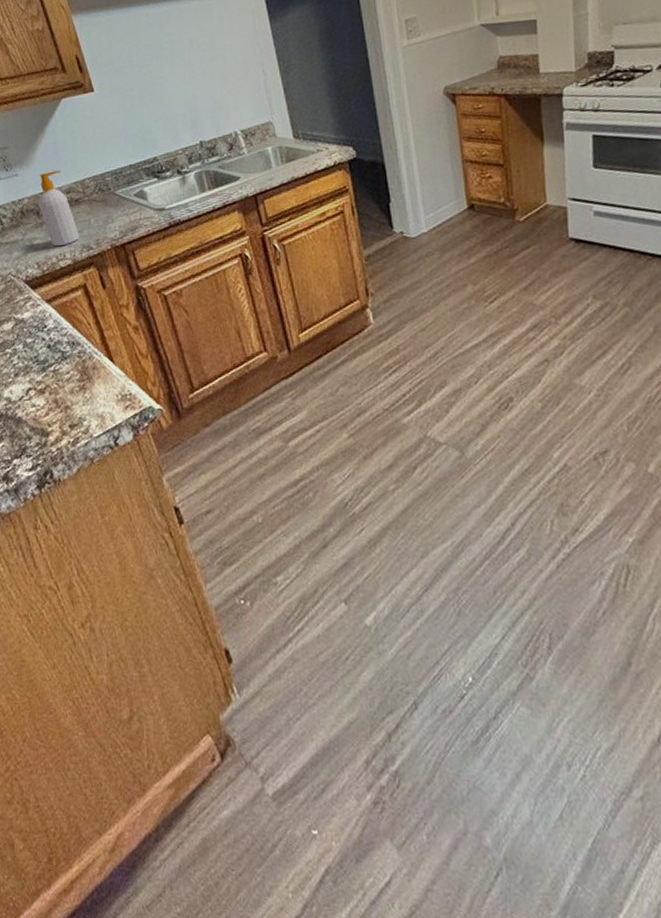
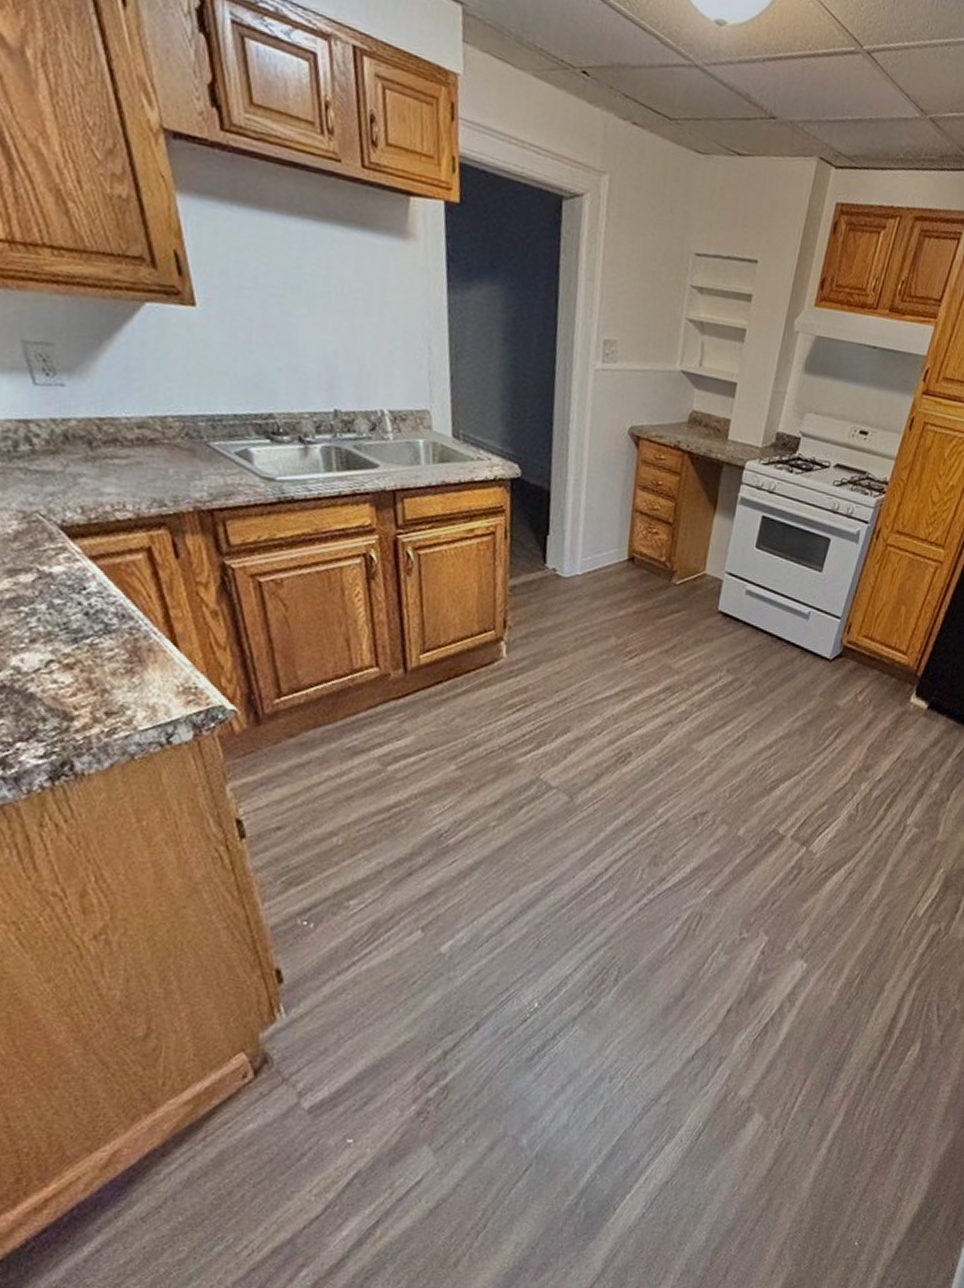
soap bottle: present [38,170,79,247] -> none [92,393,150,494]

